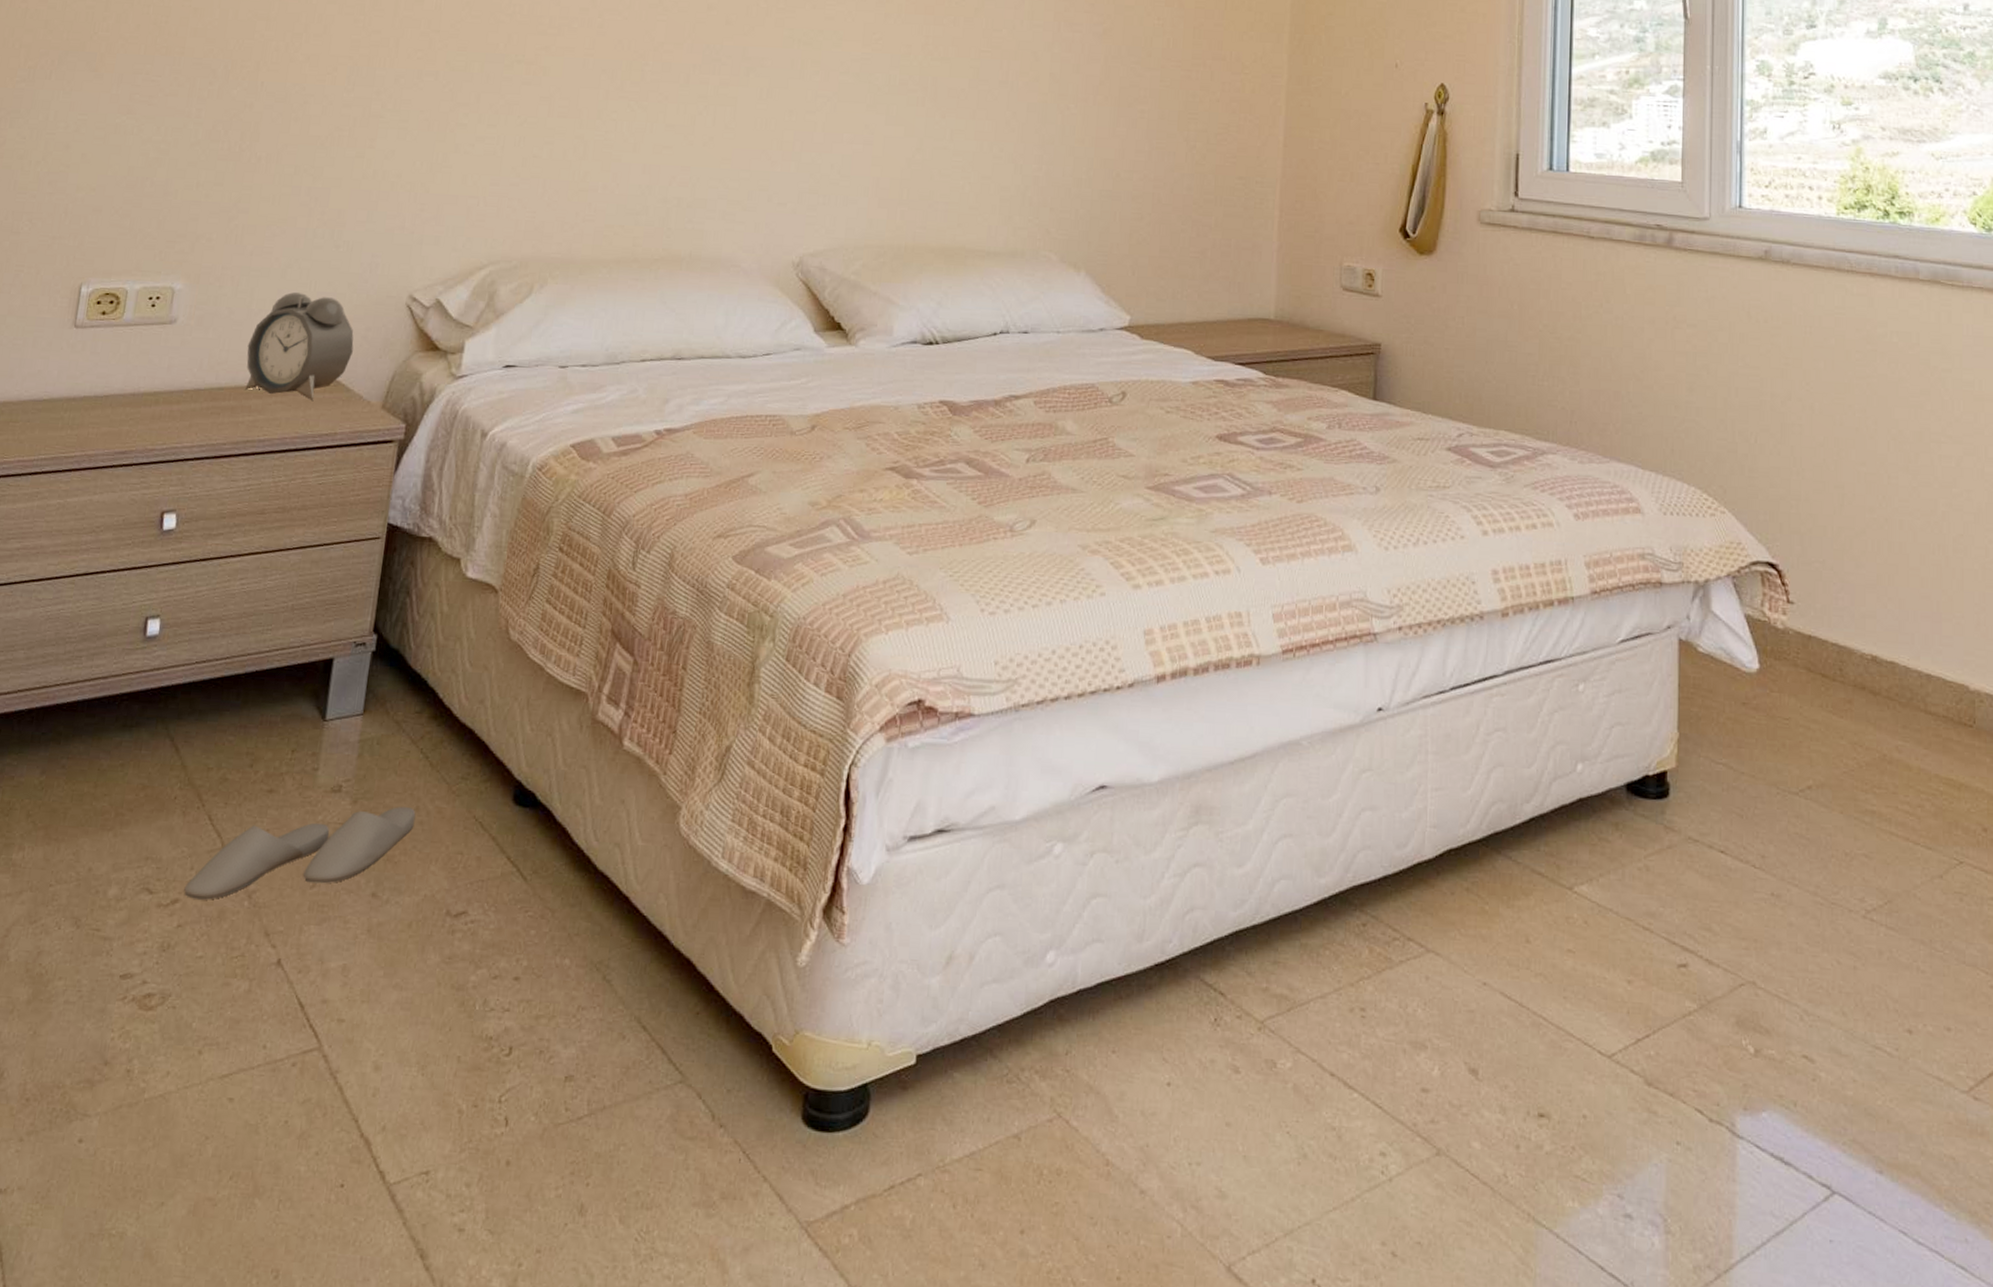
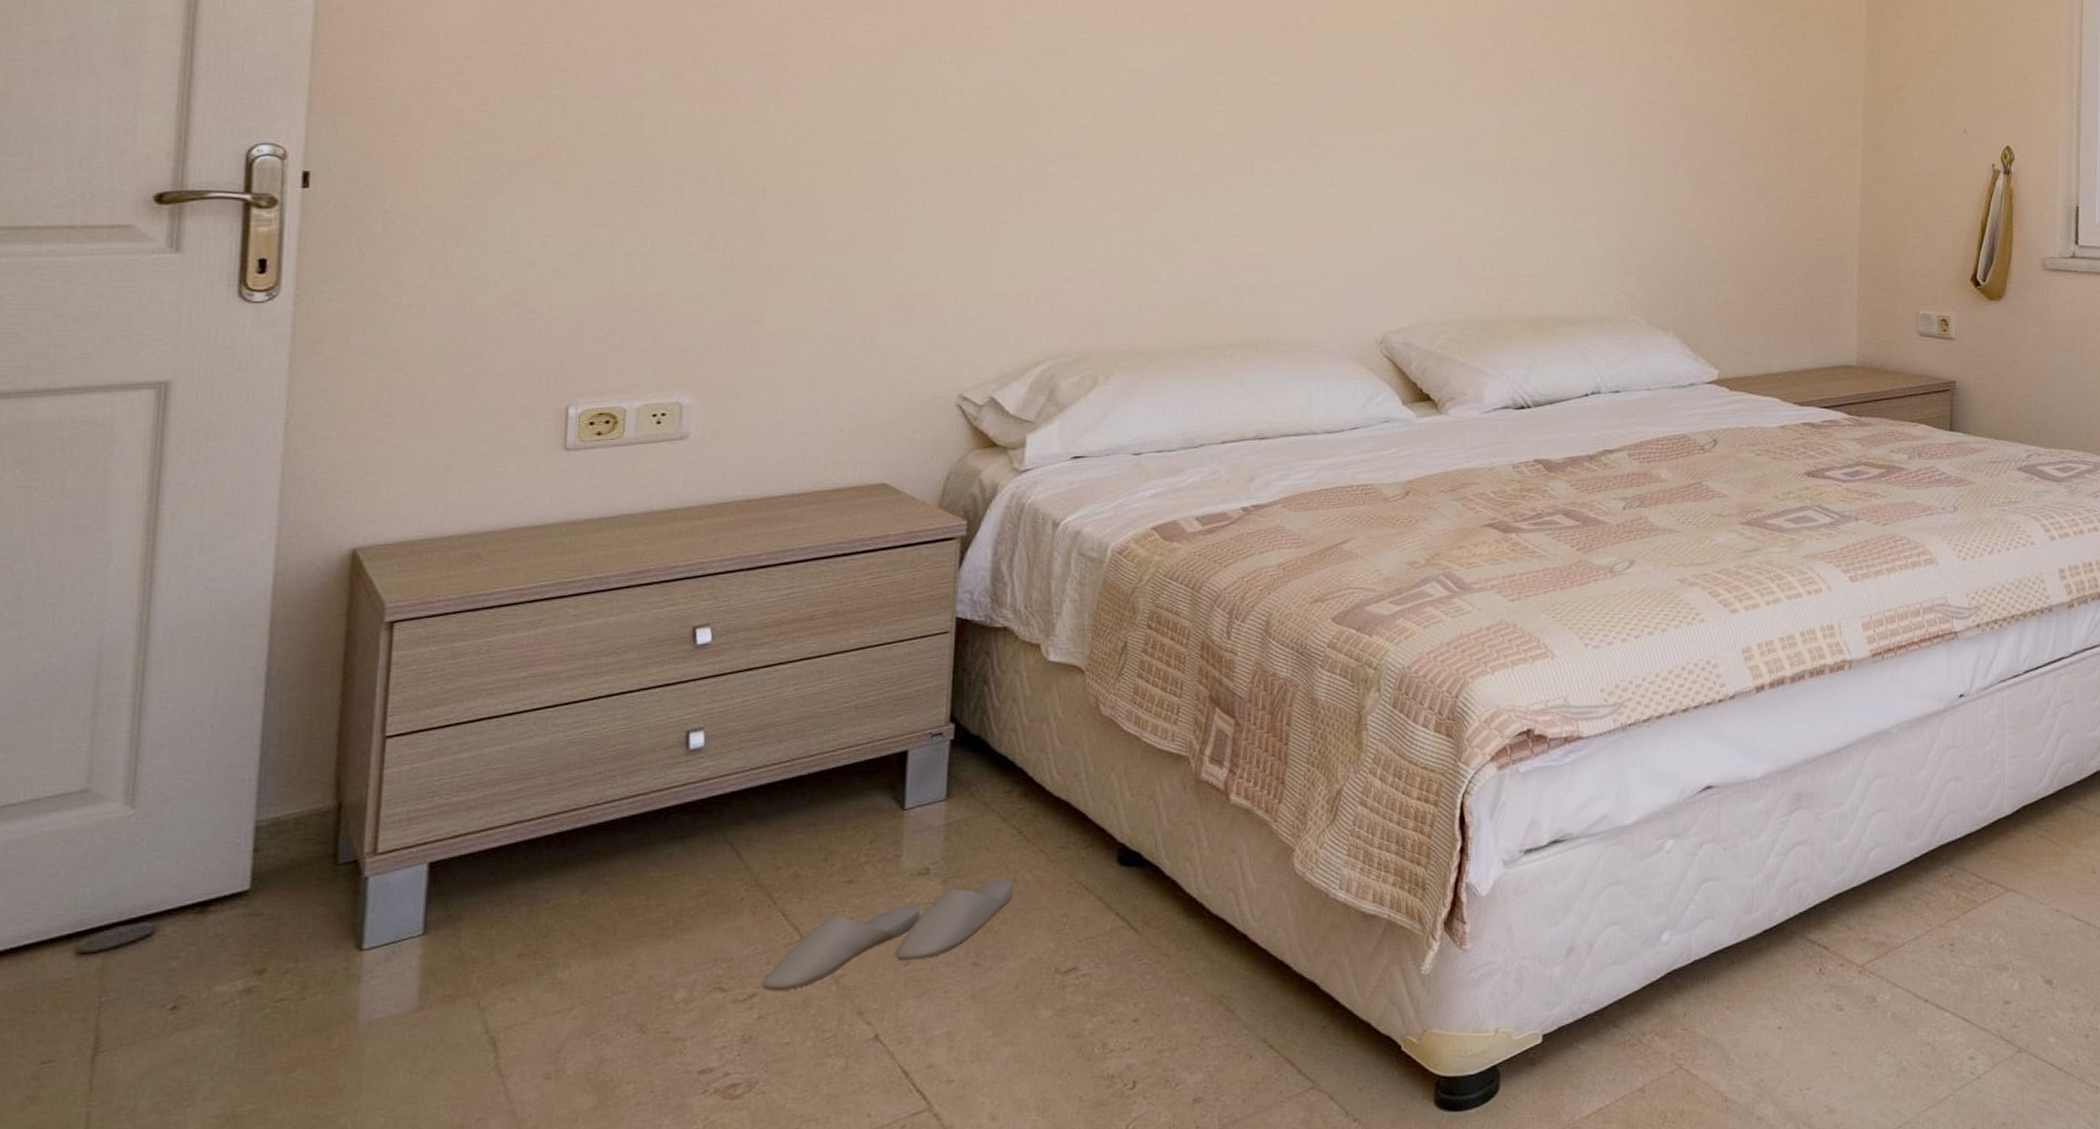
alarm clock: present [245,292,354,402] -> none [776,400,900,506]

